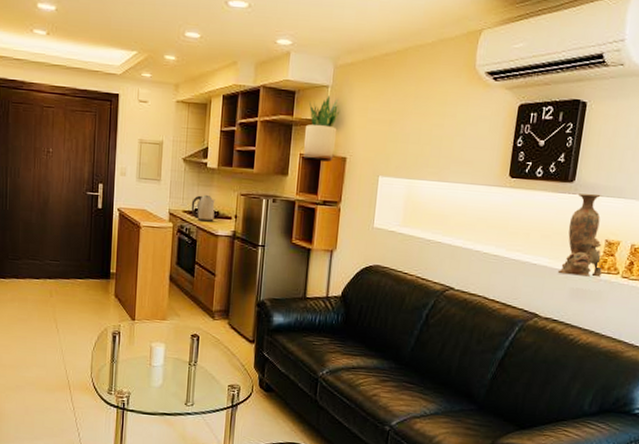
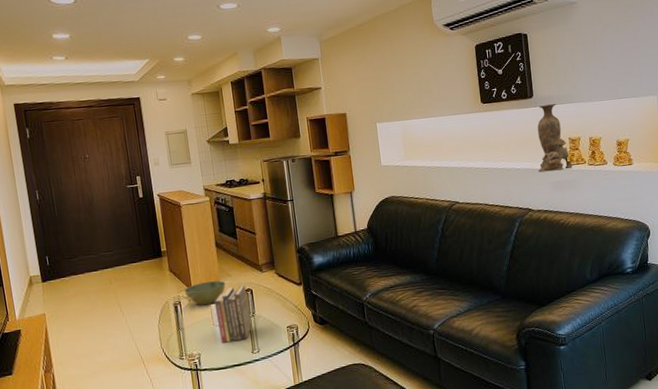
bowl: none [126,316,172,342] -> present [184,280,226,306]
books: none [154,328,193,389] -> present [214,285,252,343]
kettle: present [191,194,215,222] -> none [222,167,245,191]
planter: present [303,96,340,162] -> none [305,66,335,122]

